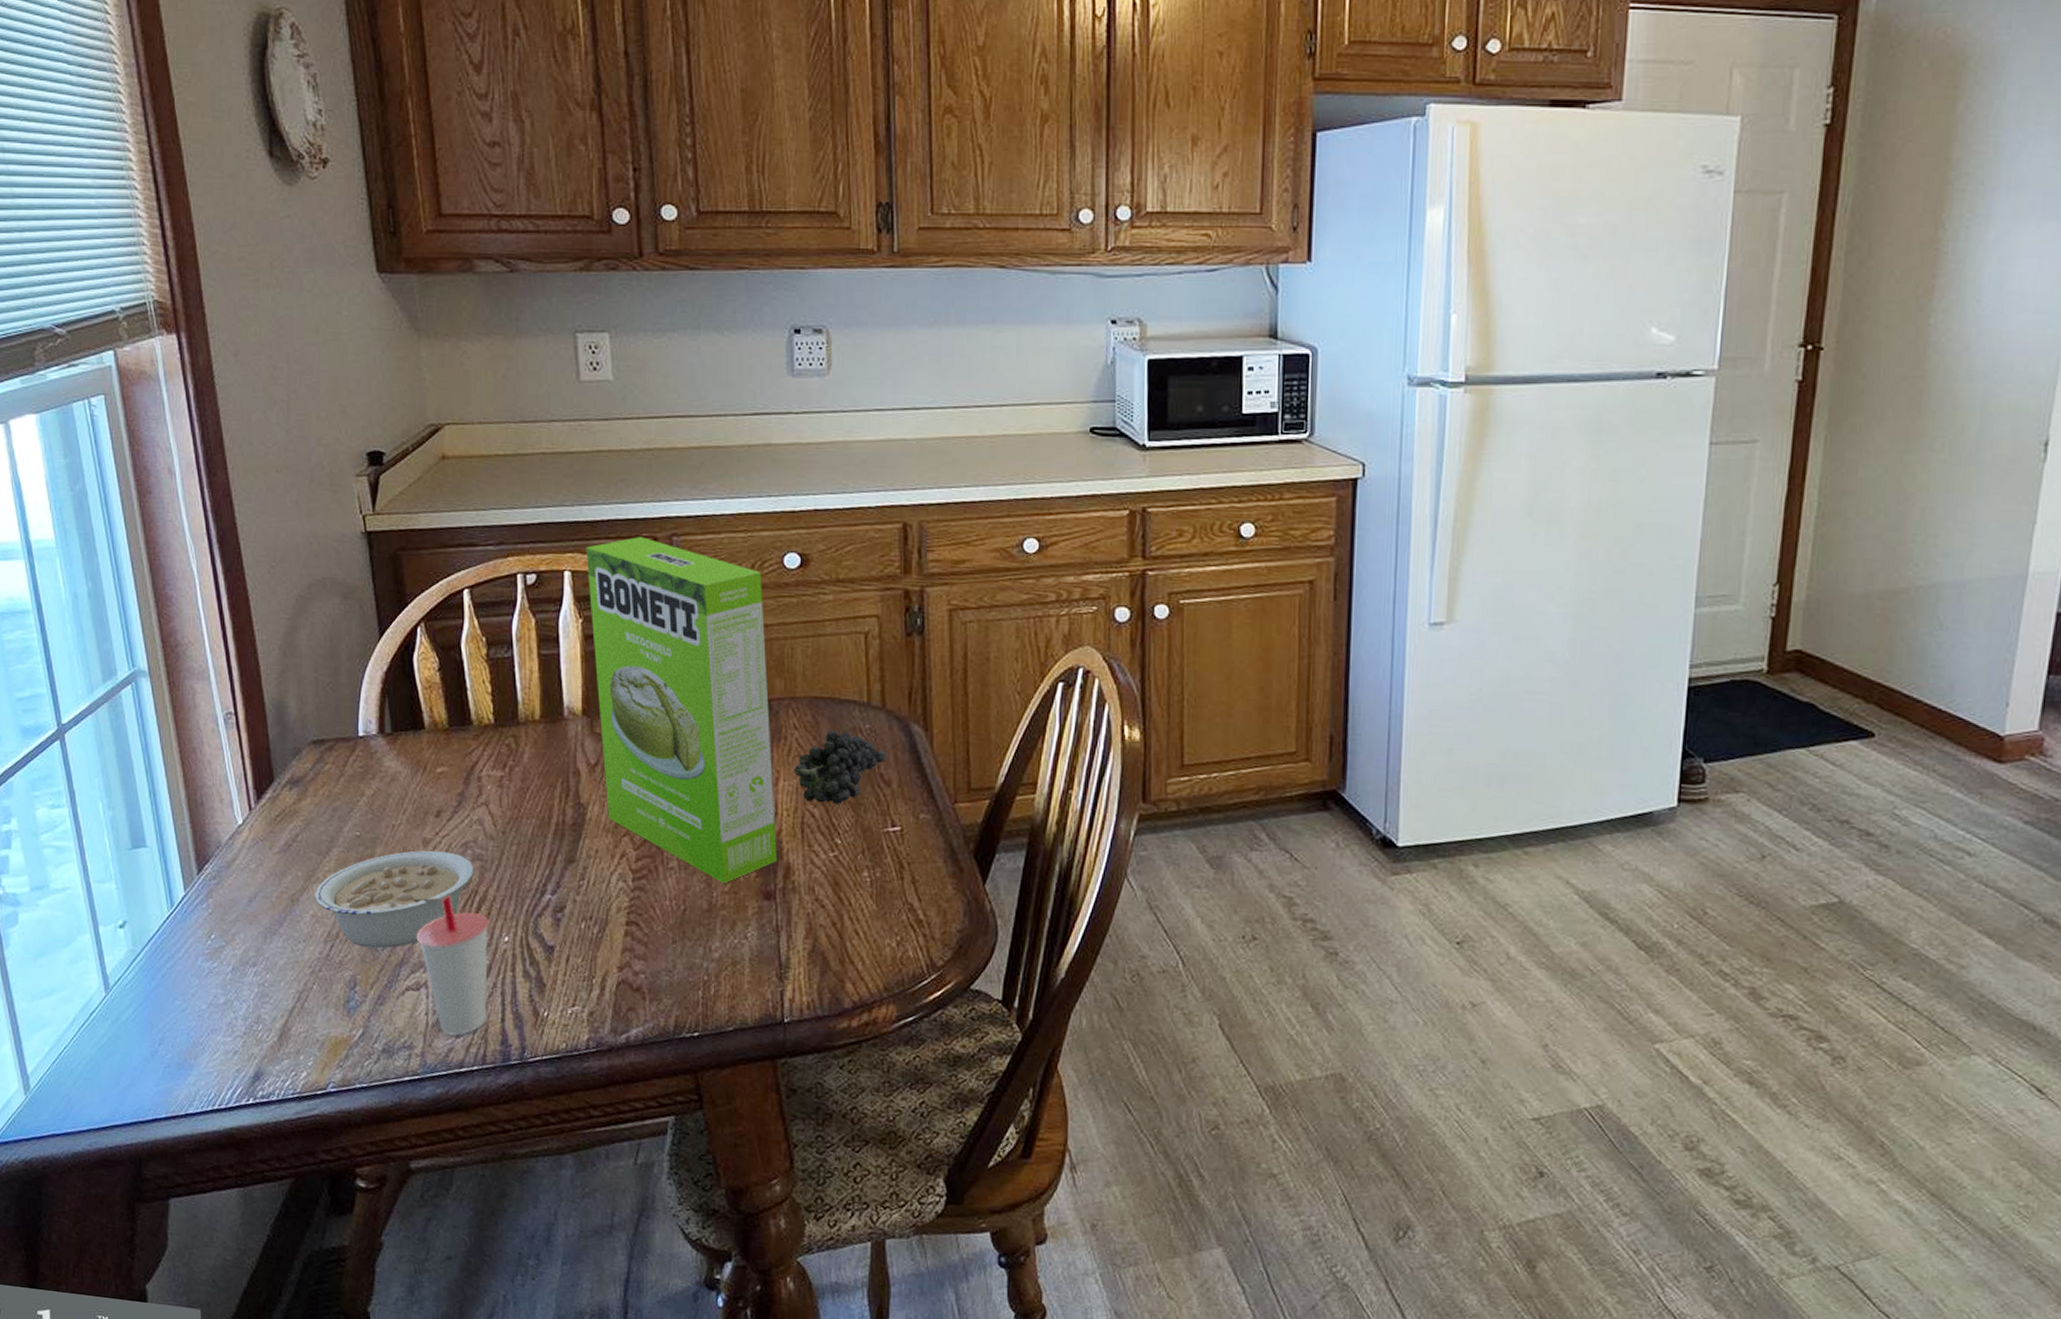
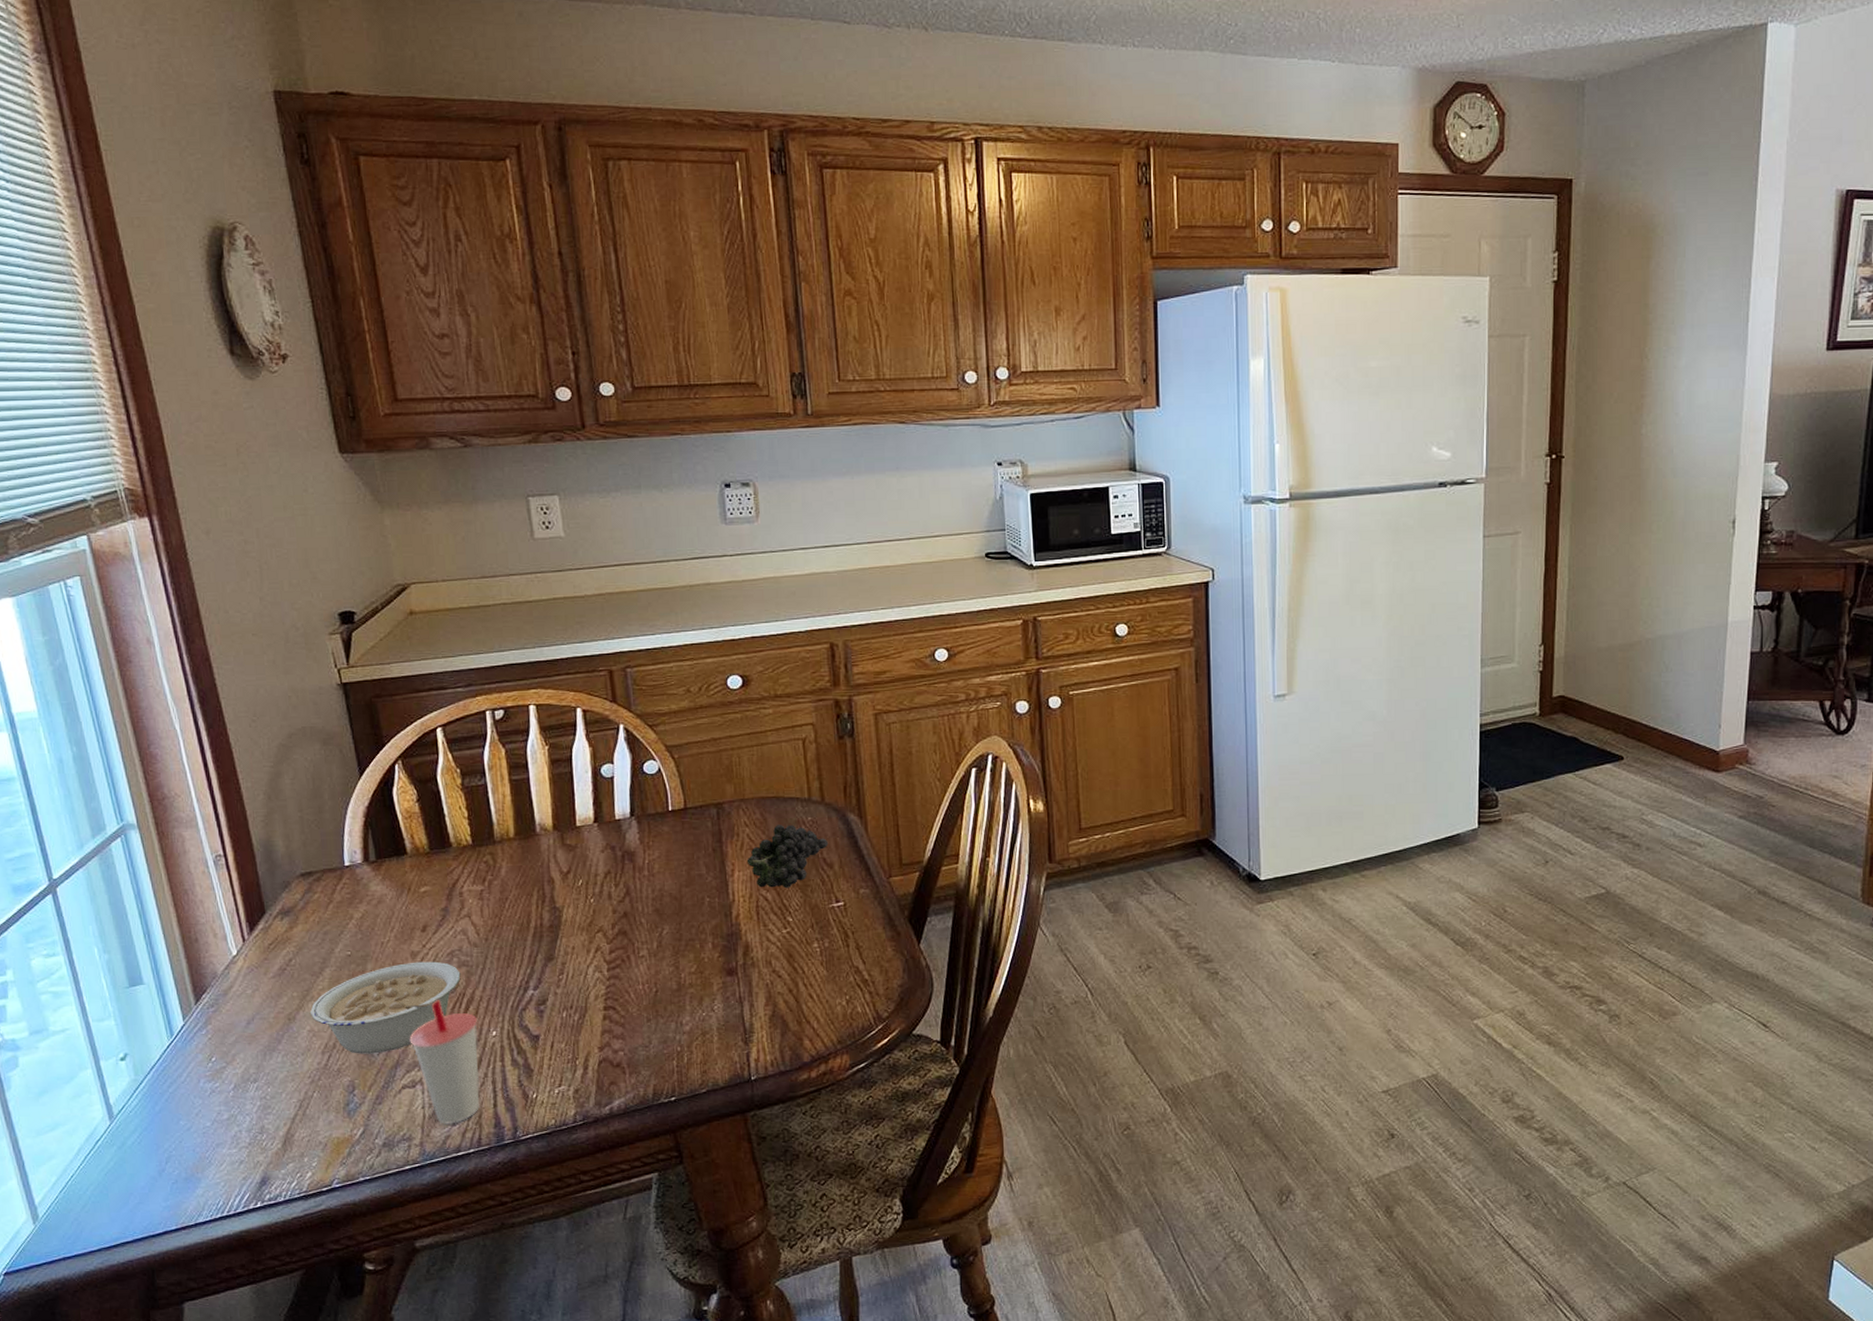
cake mix box: present [586,537,777,883] -> none [548,671,737,965]

